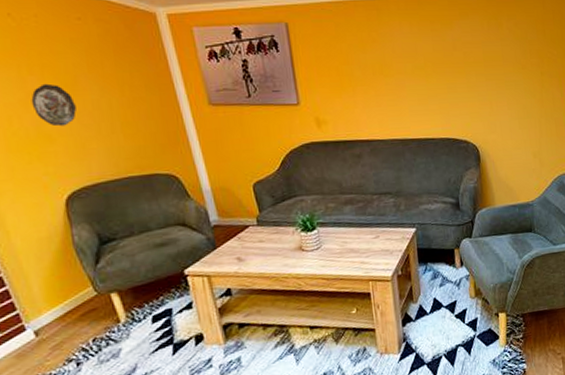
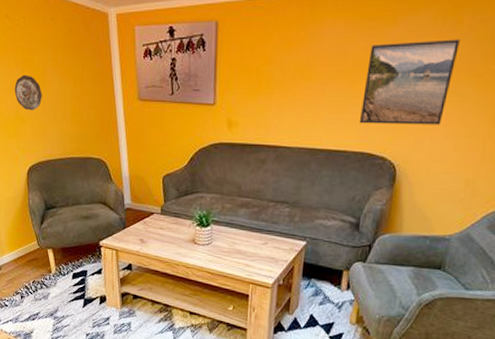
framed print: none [436,39,505,113] -> present [359,39,460,125]

